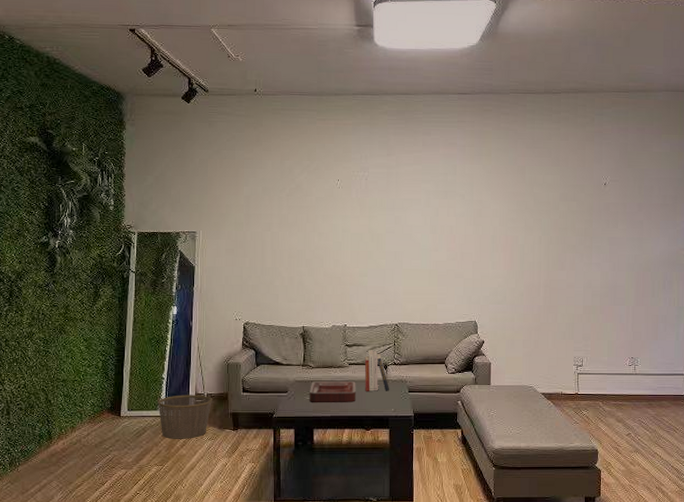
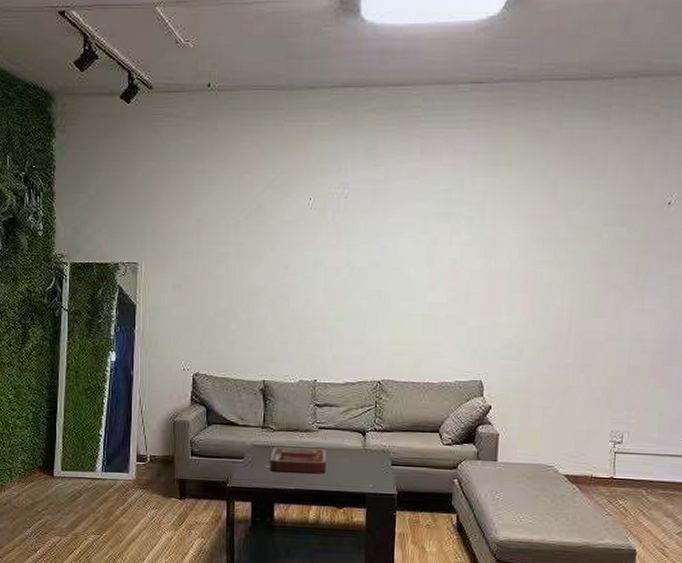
basket: present [158,395,213,439] -> none [94,455,157,507]
books: present [364,350,389,391] -> none [337,411,368,463]

